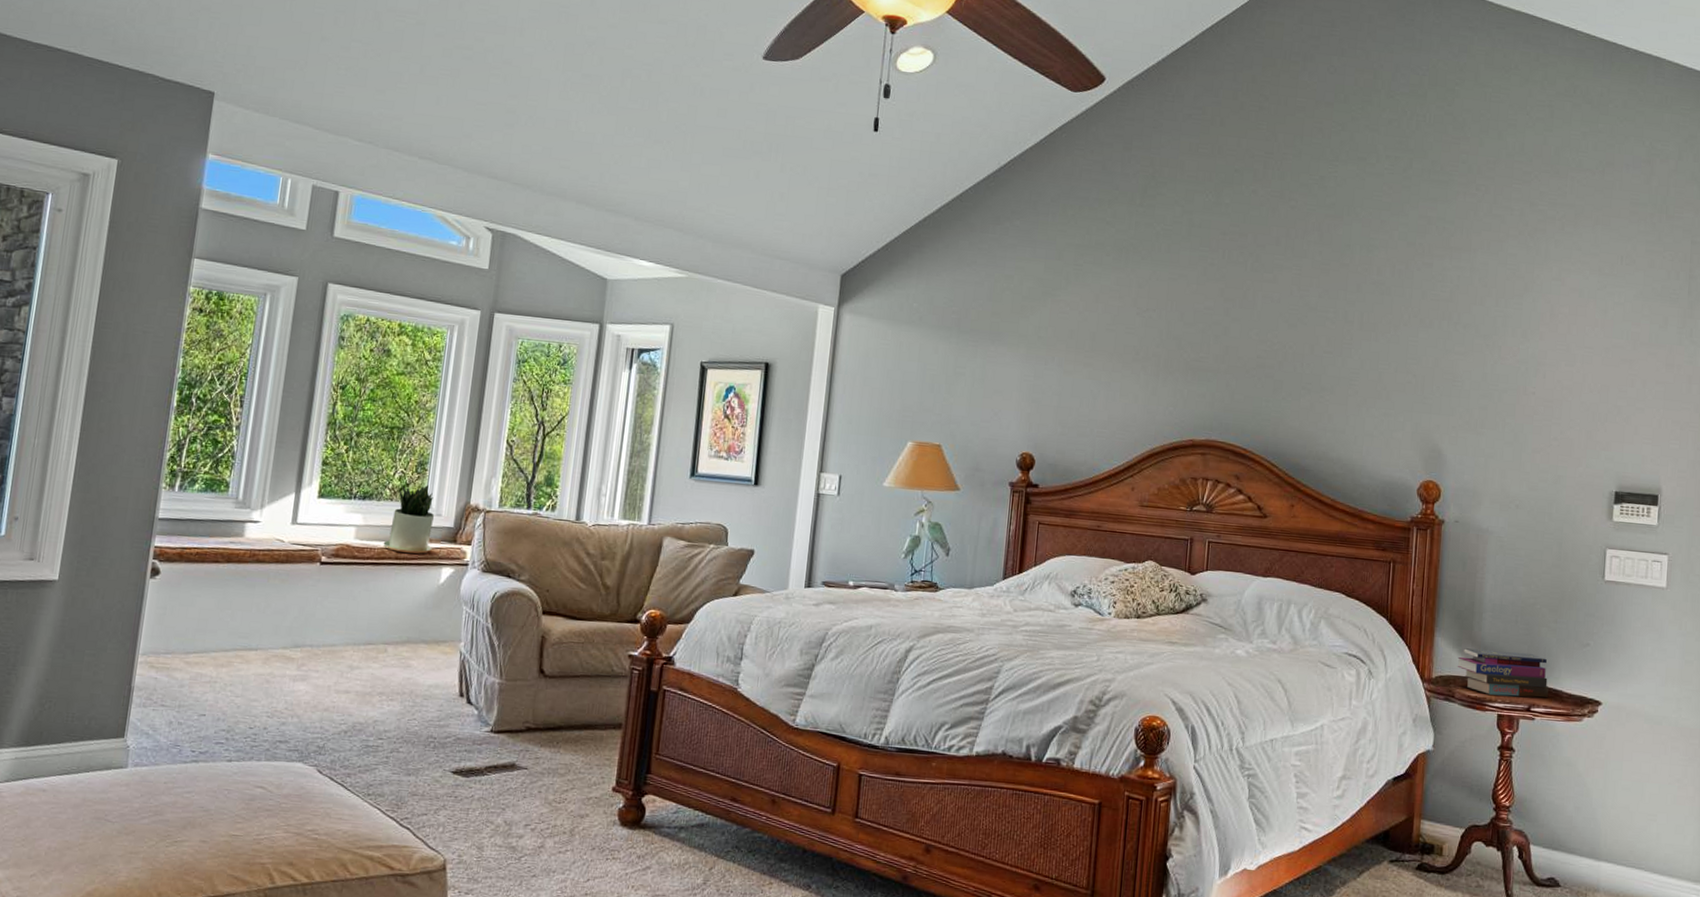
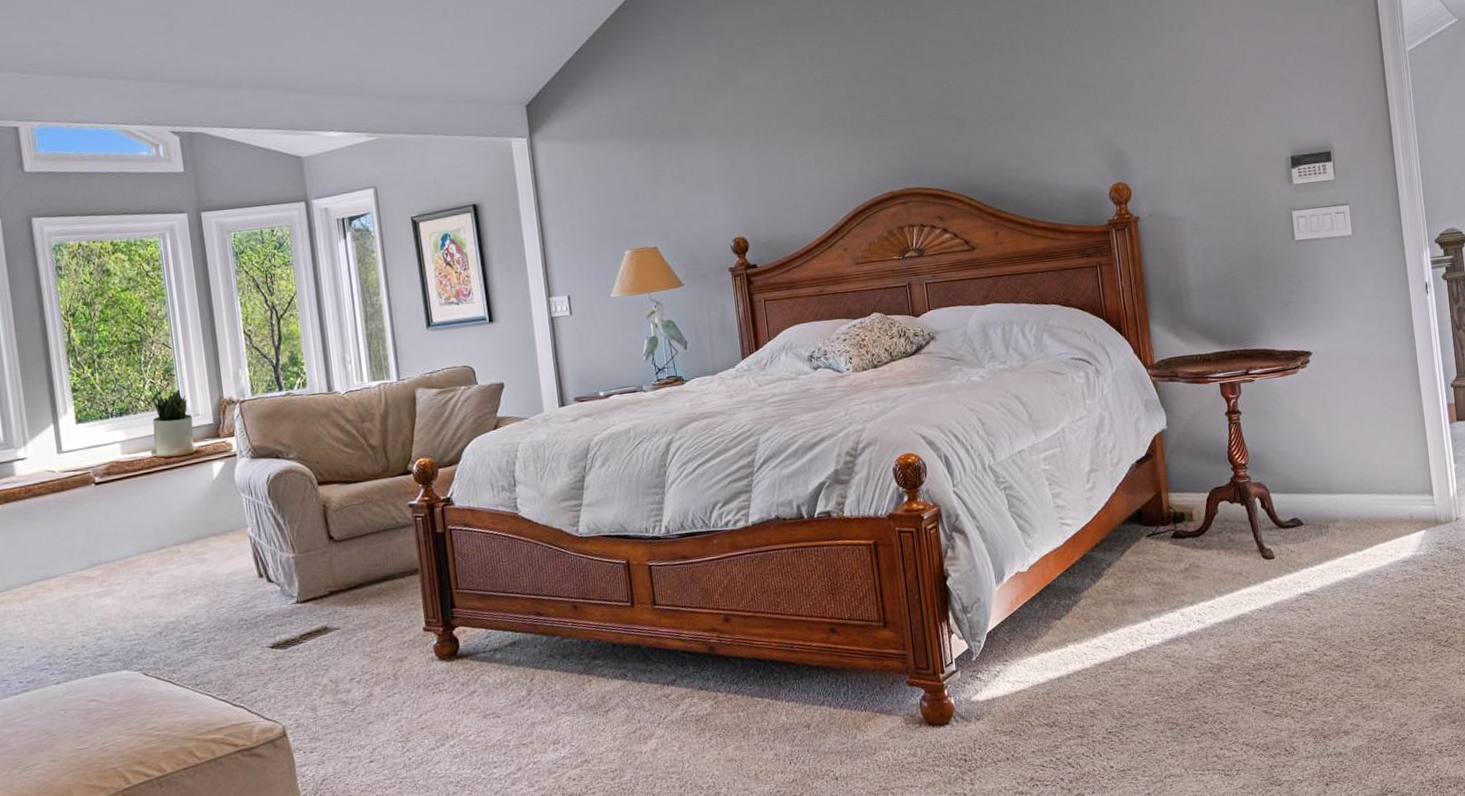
books: present [1457,648,1549,698] -> none [1174,321,1263,368]

